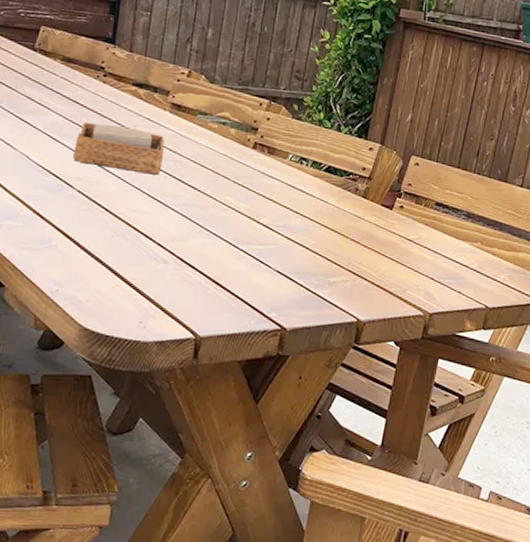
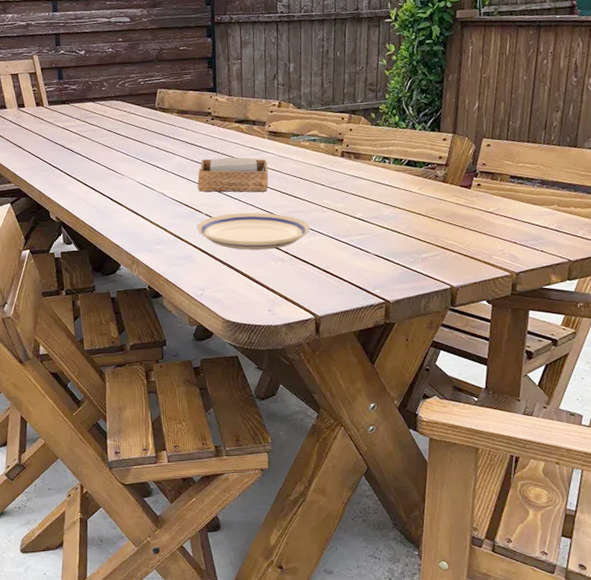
plate: none [64,194,205,247] -> present [197,212,310,250]

